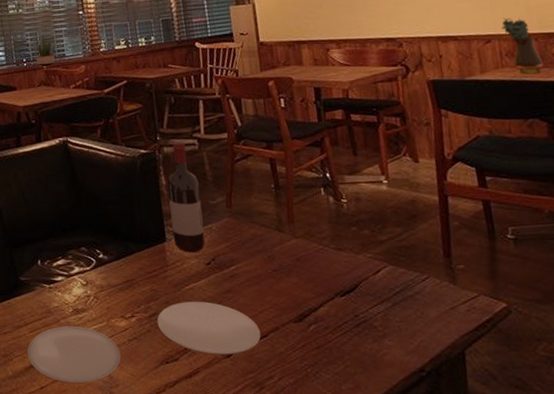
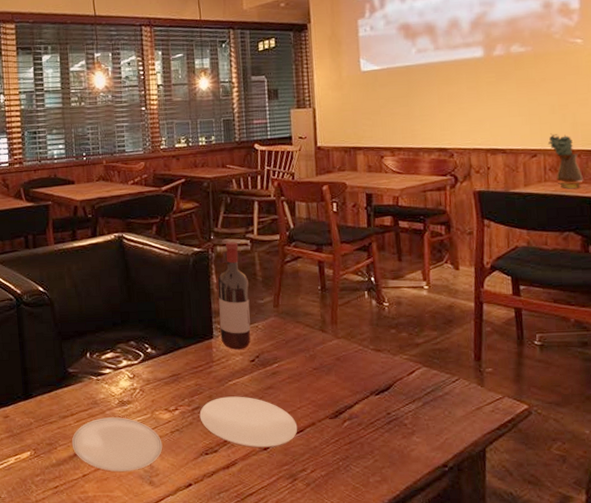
potted plant: present [34,34,58,67] -> none [94,129,119,162]

